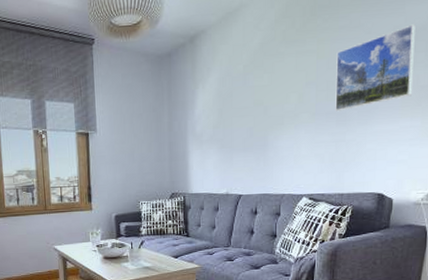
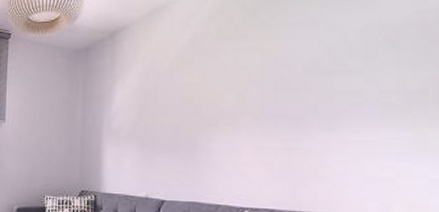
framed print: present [335,24,415,112] -> none [286,20,396,115]

